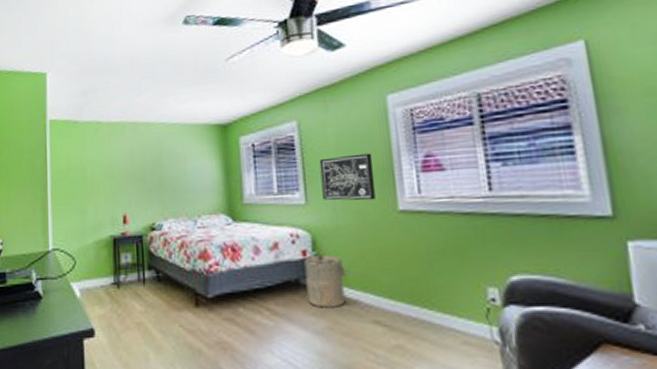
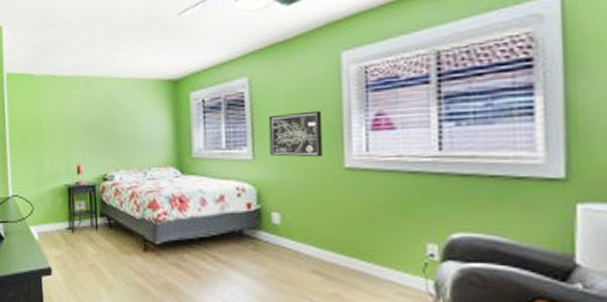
laundry hamper: present [304,254,351,308] -> none [248,207,293,257]

